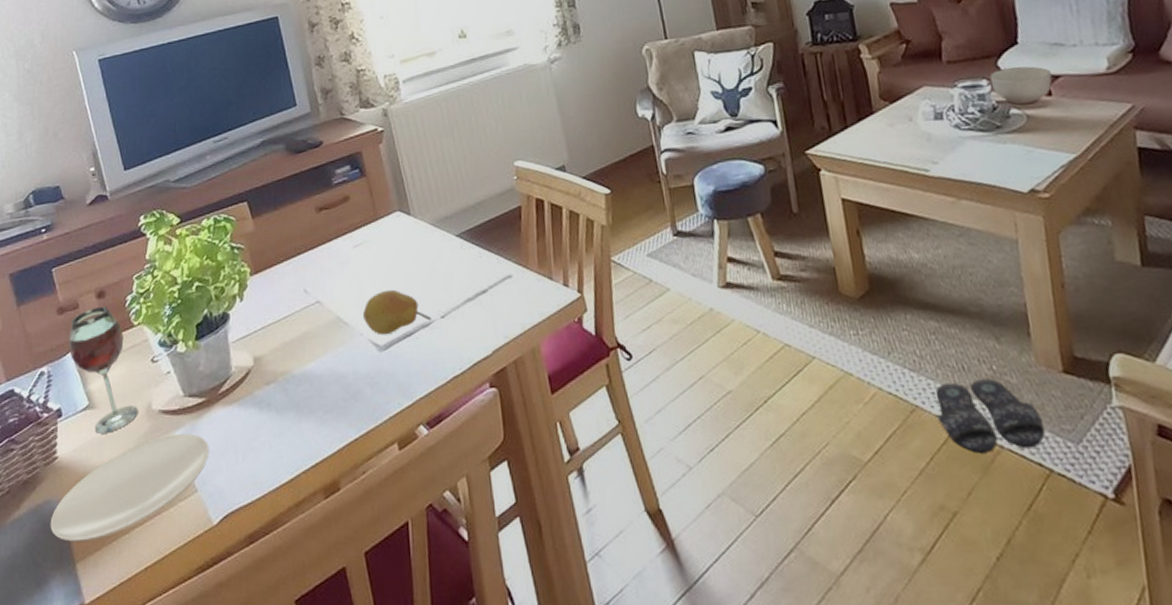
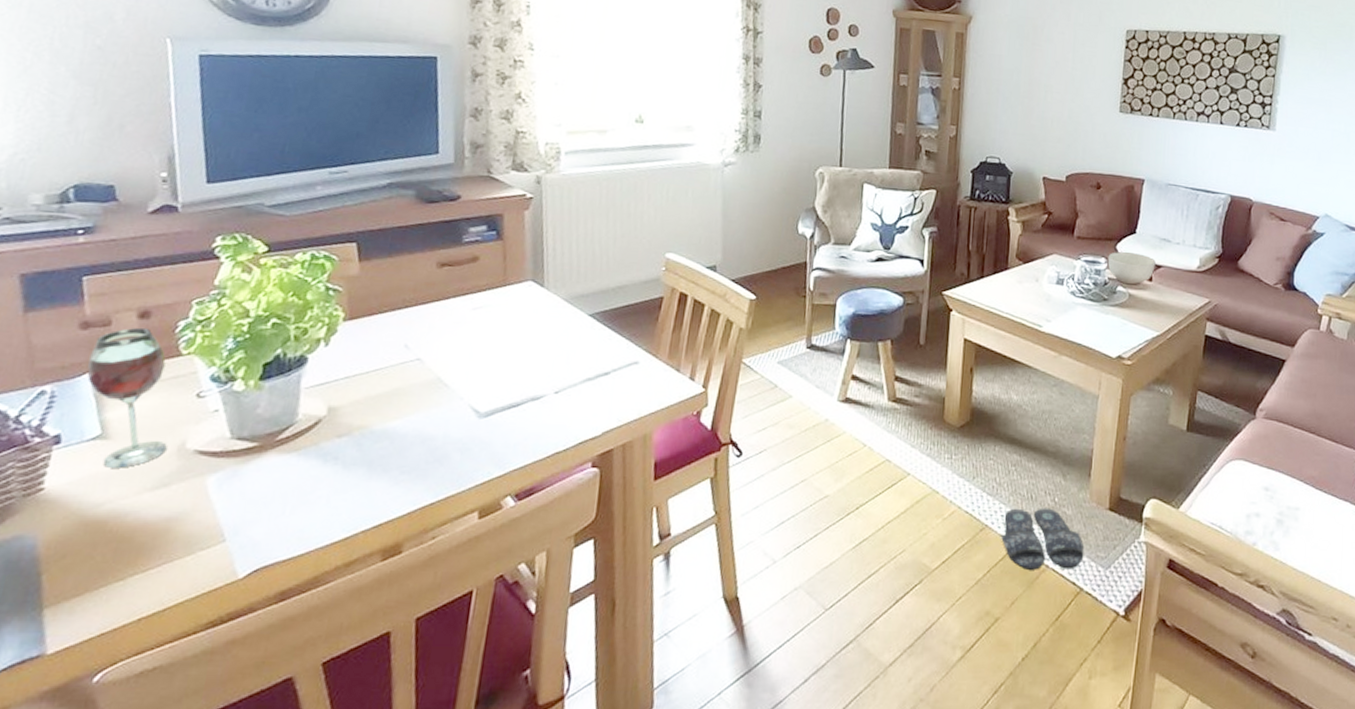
plate: present [50,433,209,543] -> none [15,478,251,586]
fruit: present [362,289,432,336] -> none [467,357,545,403]

